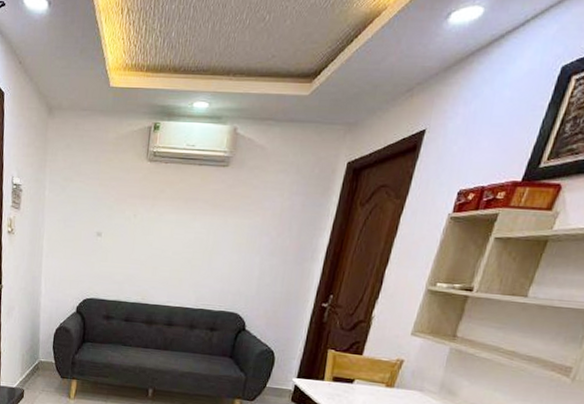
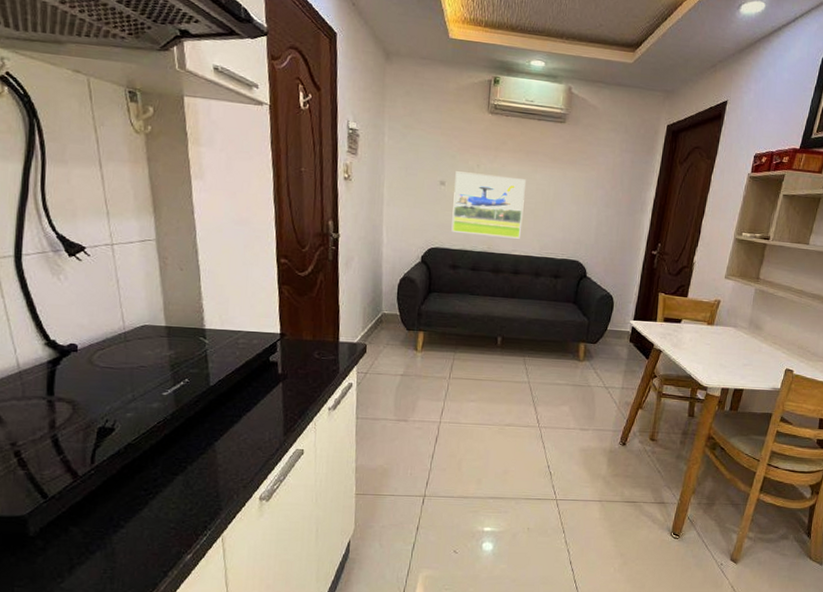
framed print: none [106,222,184,290] -> present [451,171,526,239]

